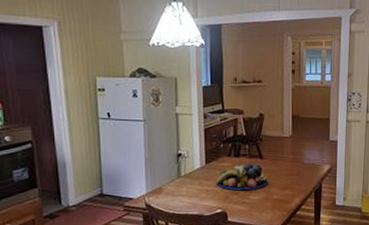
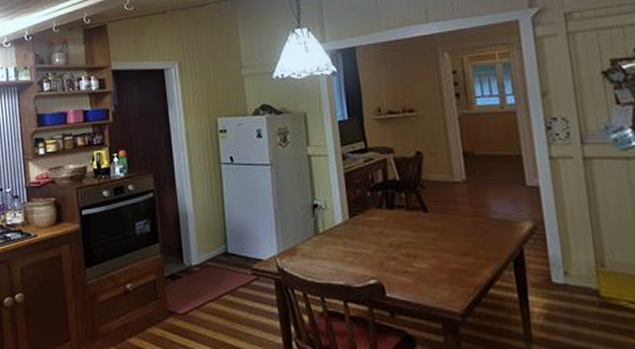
fruit bowl: present [216,164,268,191] -> none [365,218,439,255]

